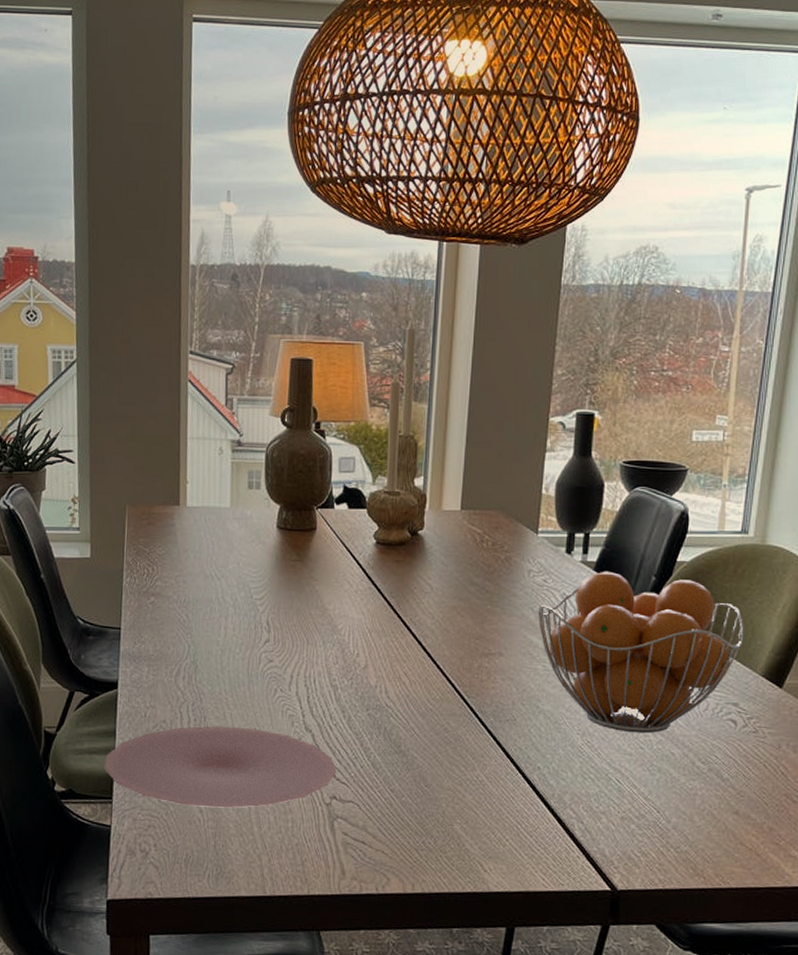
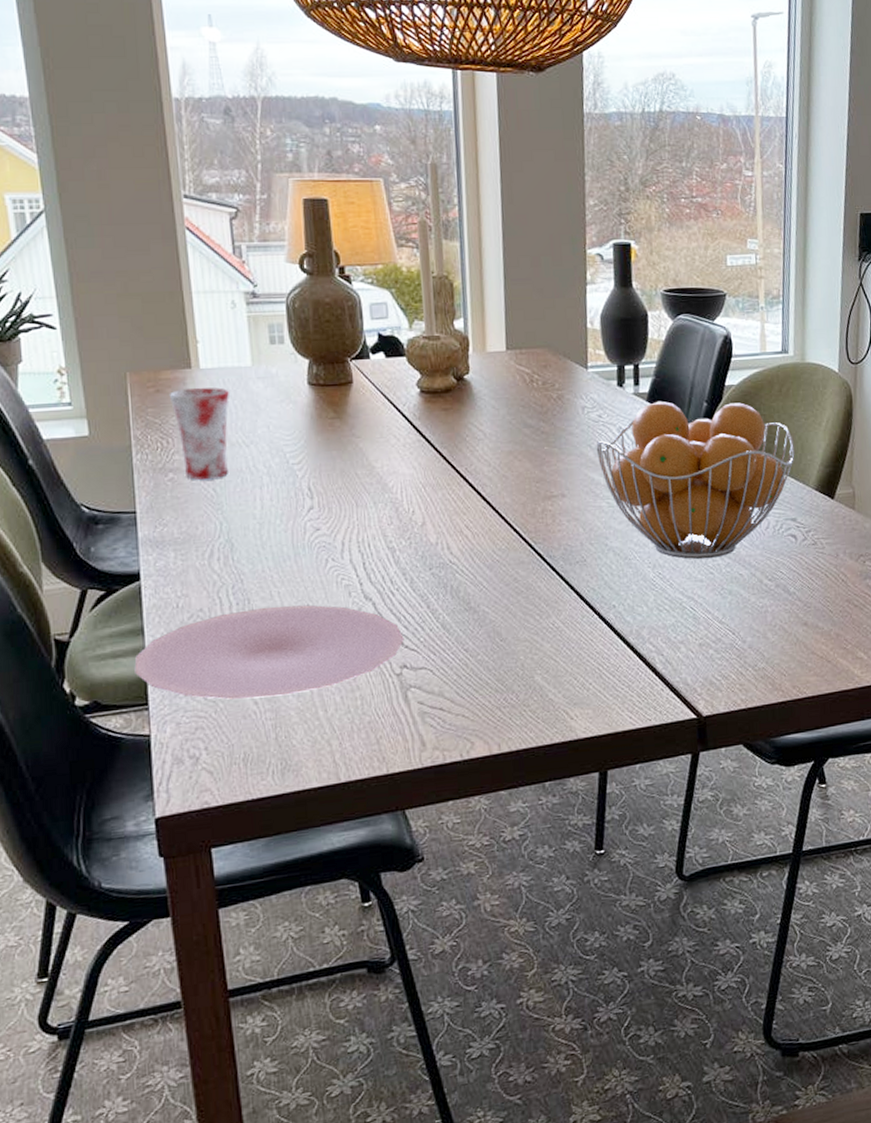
mug: none [158,524,209,605] -> present [169,387,229,480]

